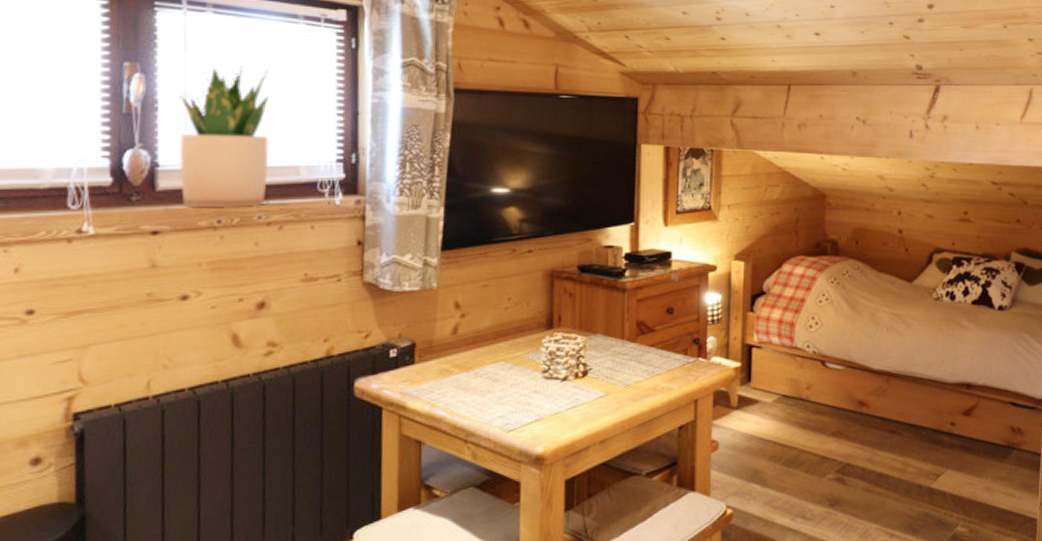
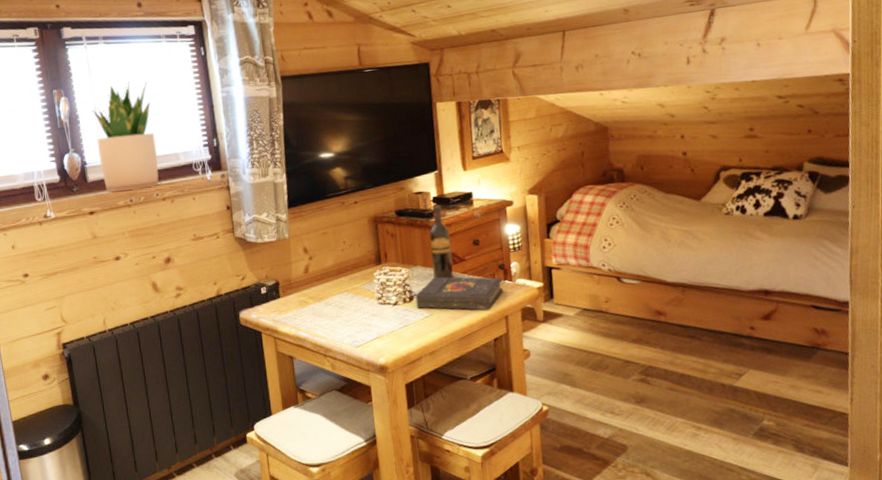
book: none [590,349,695,392] -> present [415,276,503,311]
wine bottle: none [616,263,641,351] -> present [429,205,454,279]

